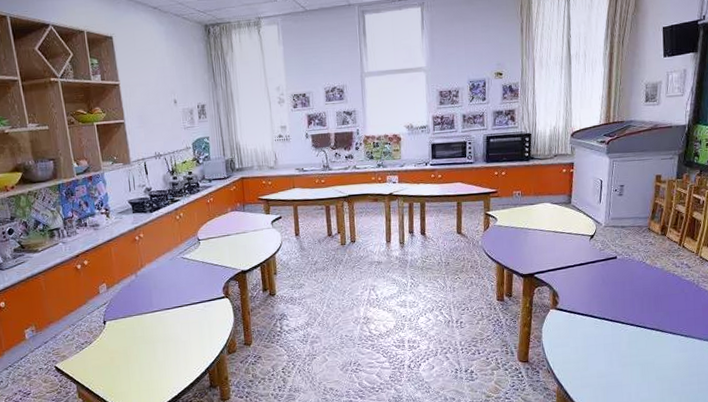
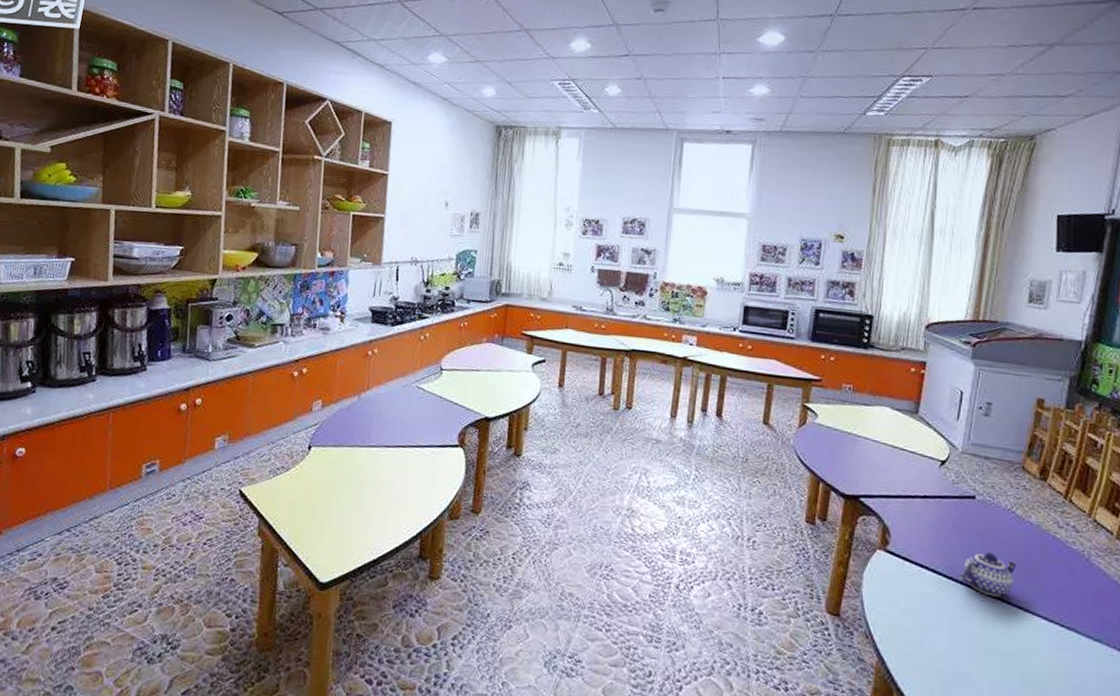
teapot: none [609,294,649,326] -> present [959,552,1018,598]

